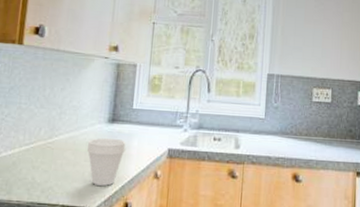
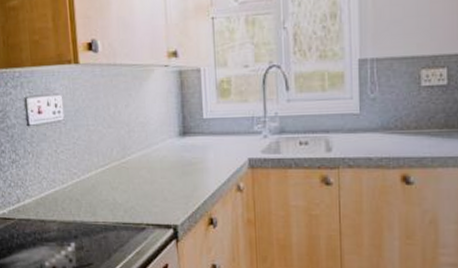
cup: present [87,138,126,186] -> none [162,152,202,202]

